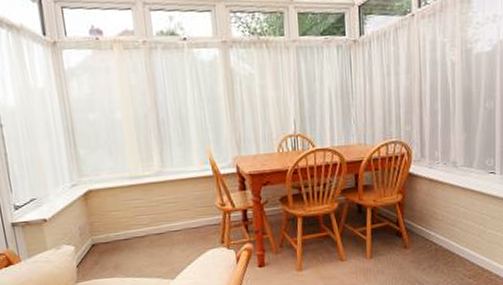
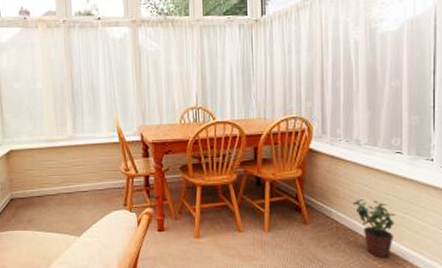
potted plant: none [450,219,490,276] -> present [352,198,396,258]

